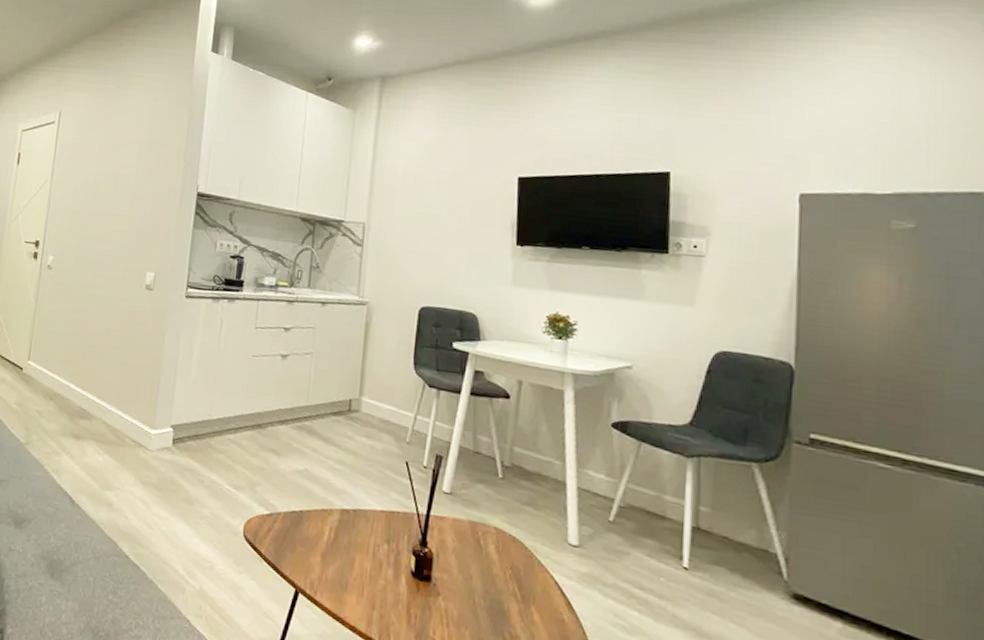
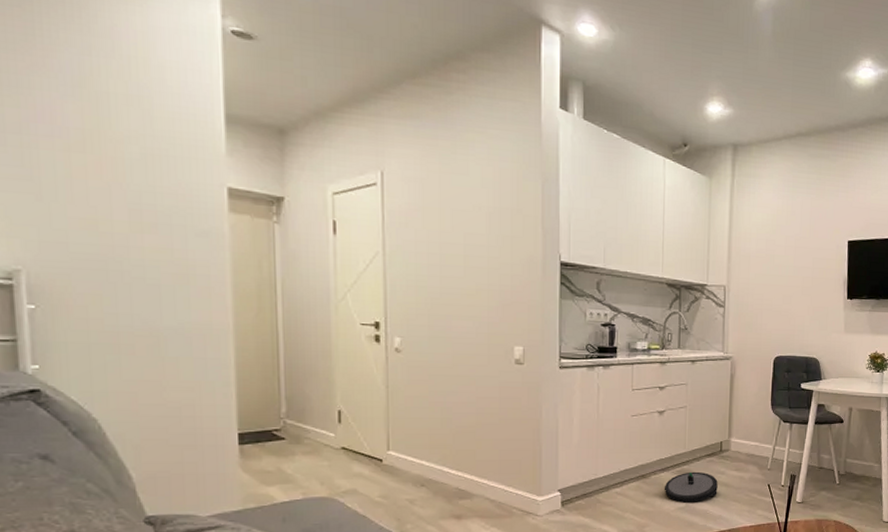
robot vacuum: none [280,429,344,468] -> present [664,471,718,503]

